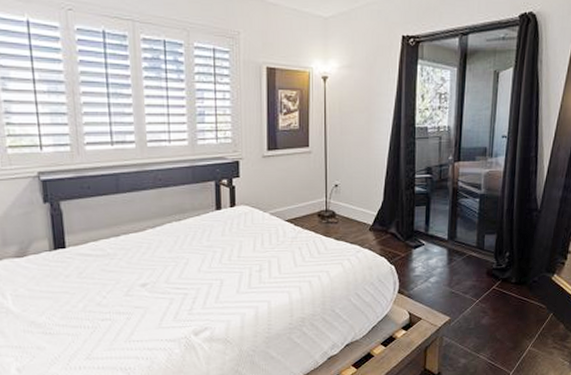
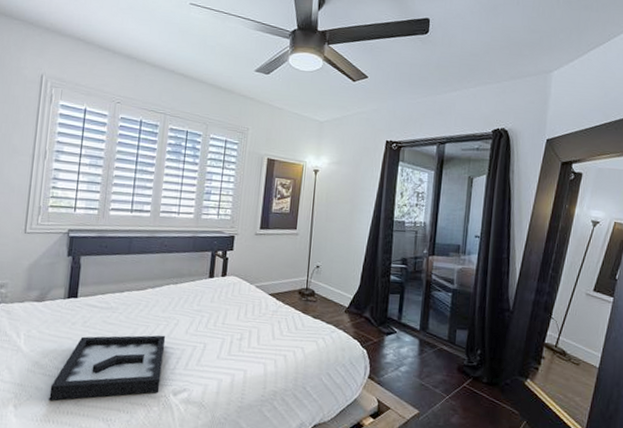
decorative tray: none [54,276,178,359] -> present [49,335,166,401]

